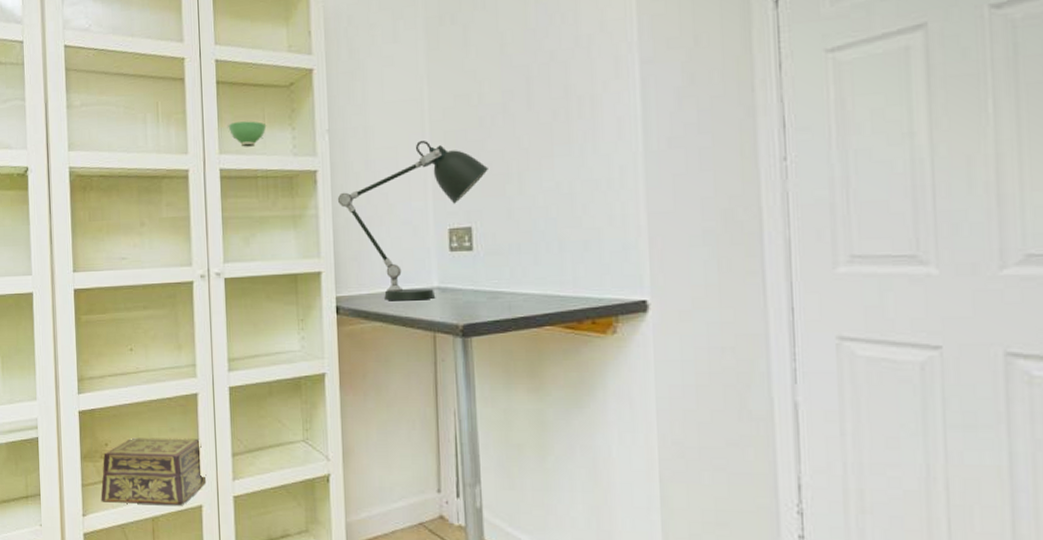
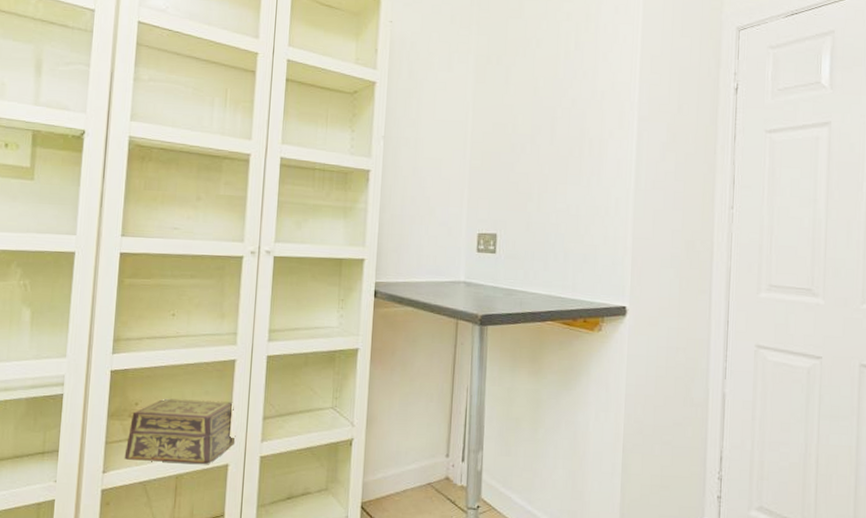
bowl: present [228,121,267,147] -> none [292,117,329,142]
desk lamp: present [337,141,488,301] -> none [385,157,515,292]

